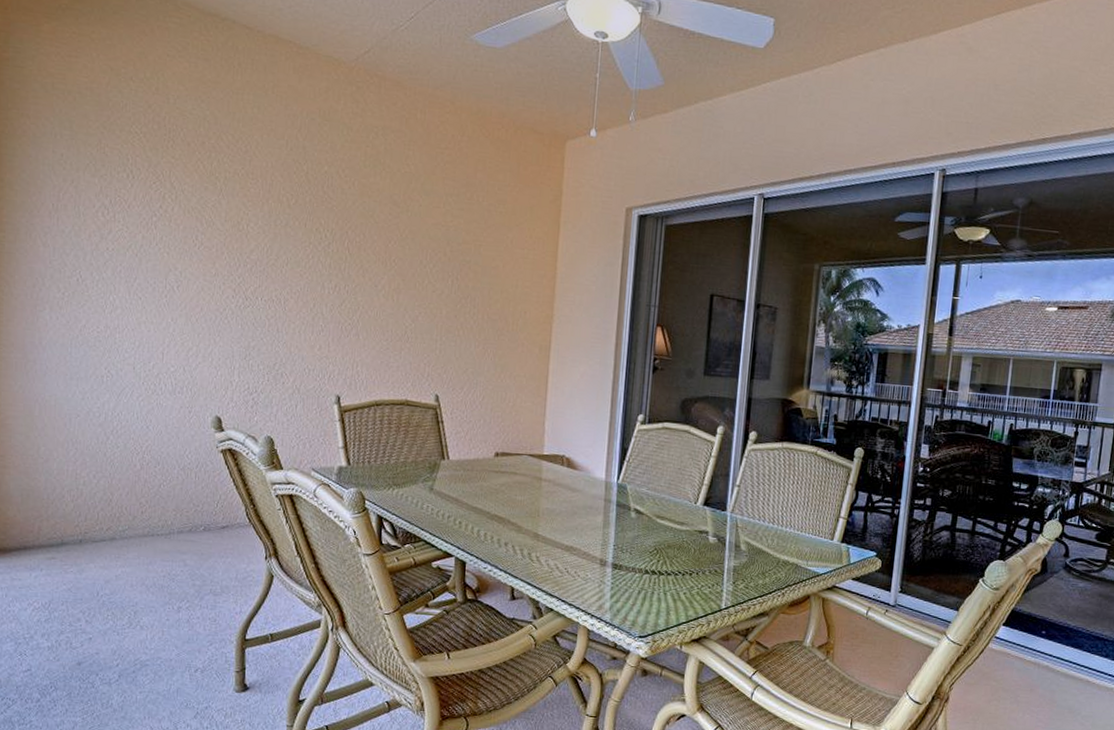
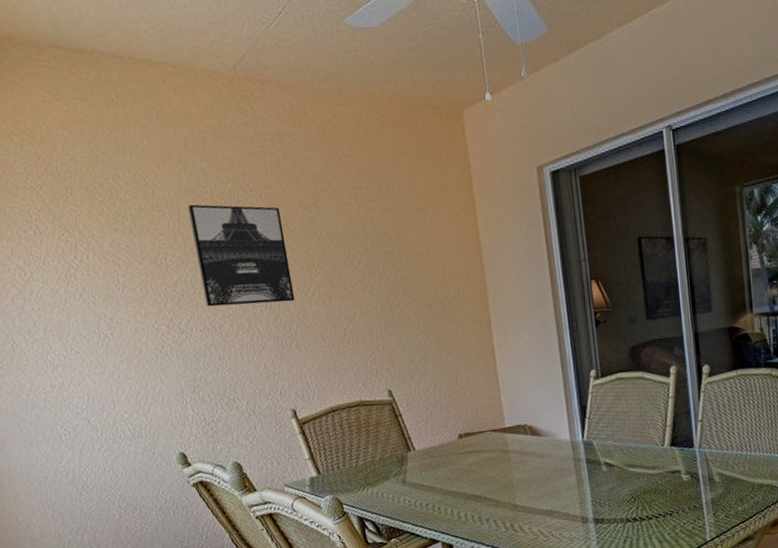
wall art: none [277,178,370,290] -> present [188,204,295,307]

